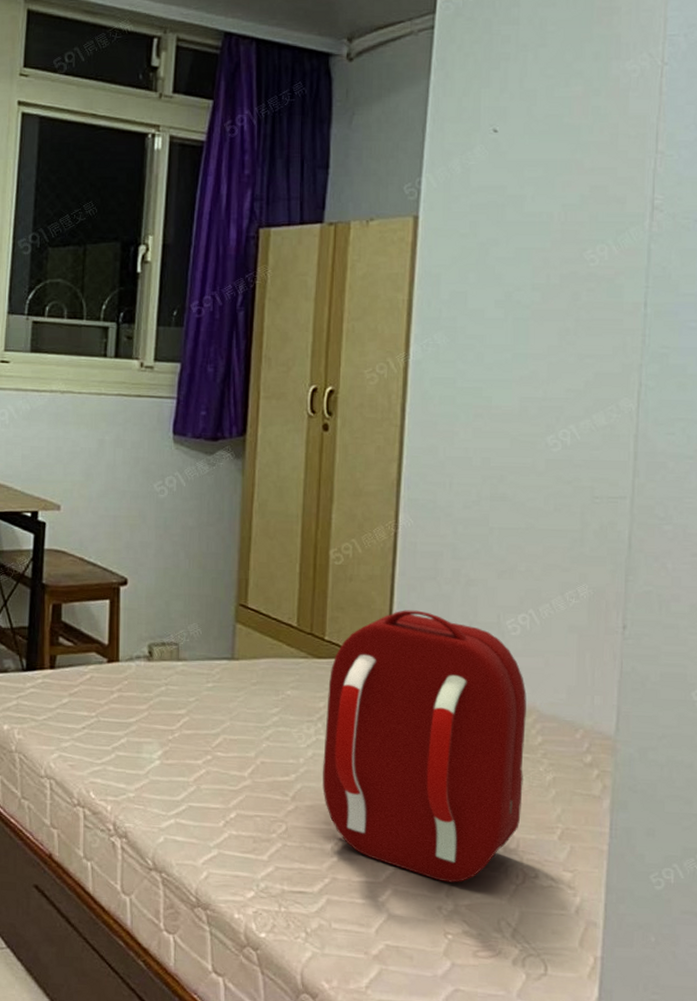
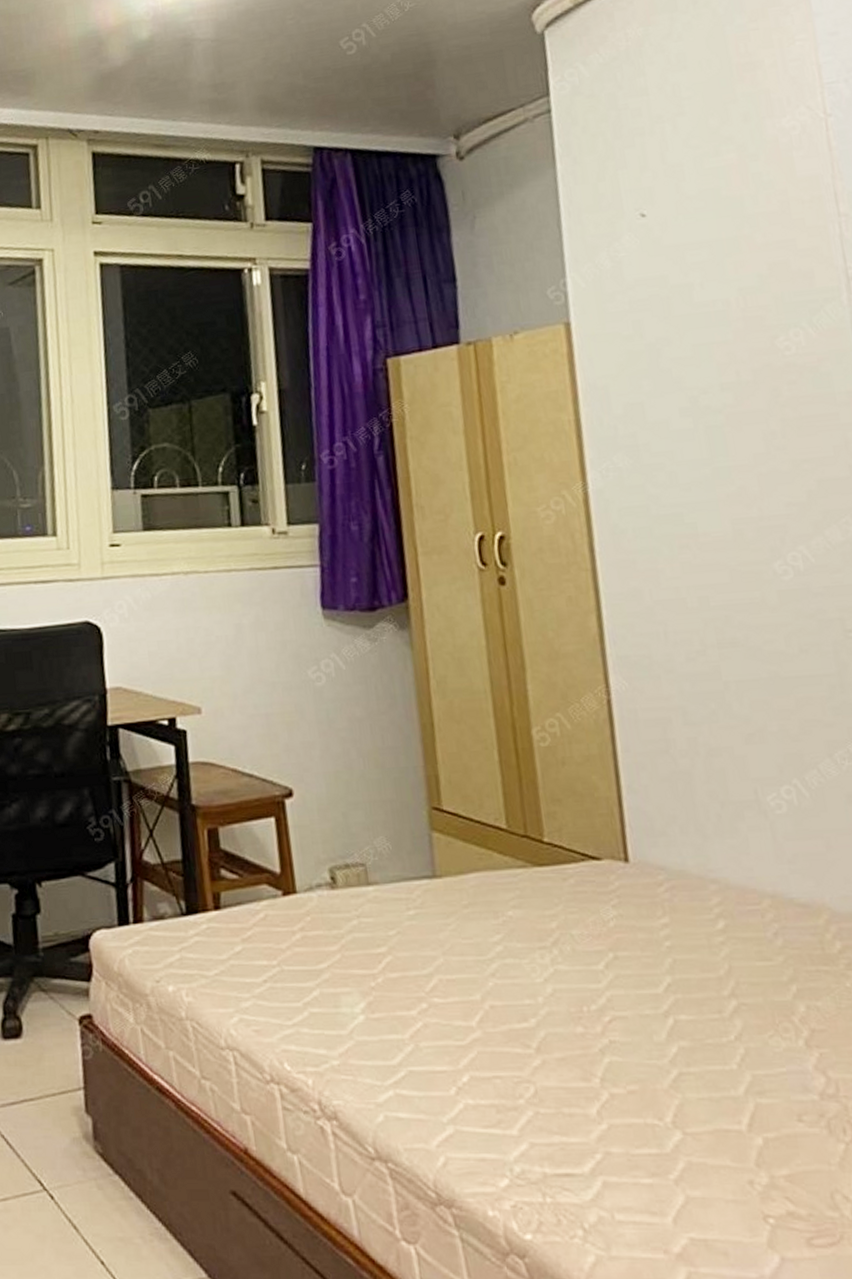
backpack: present [323,610,527,883] -> none [557,794,834,1147]

